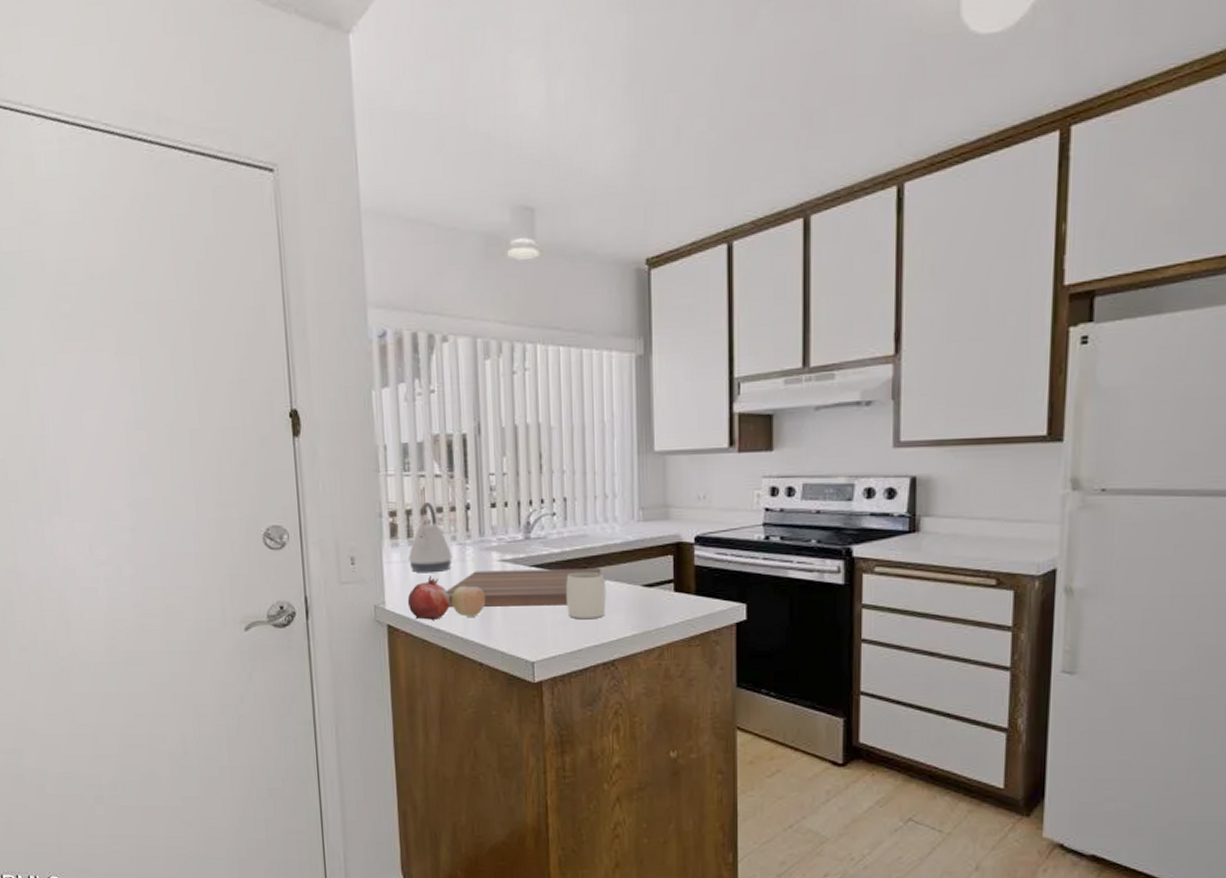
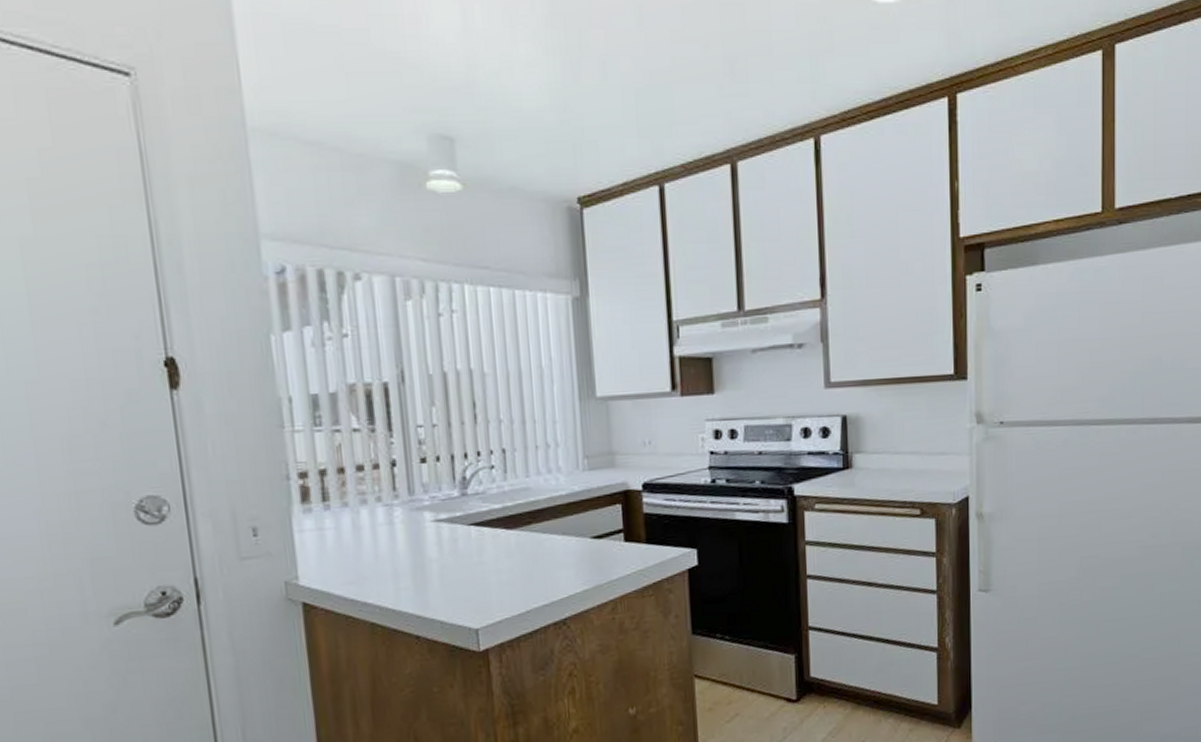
kettle: present [407,502,453,573] -> none [324,460,379,541]
fruit: present [407,575,451,620] -> none [325,541,379,594]
cutting board: present [446,569,601,607] -> none [372,523,547,577]
fruit: present [452,581,486,617] -> none [379,546,420,586]
mug: present [565,572,607,618] -> none [508,527,554,578]

